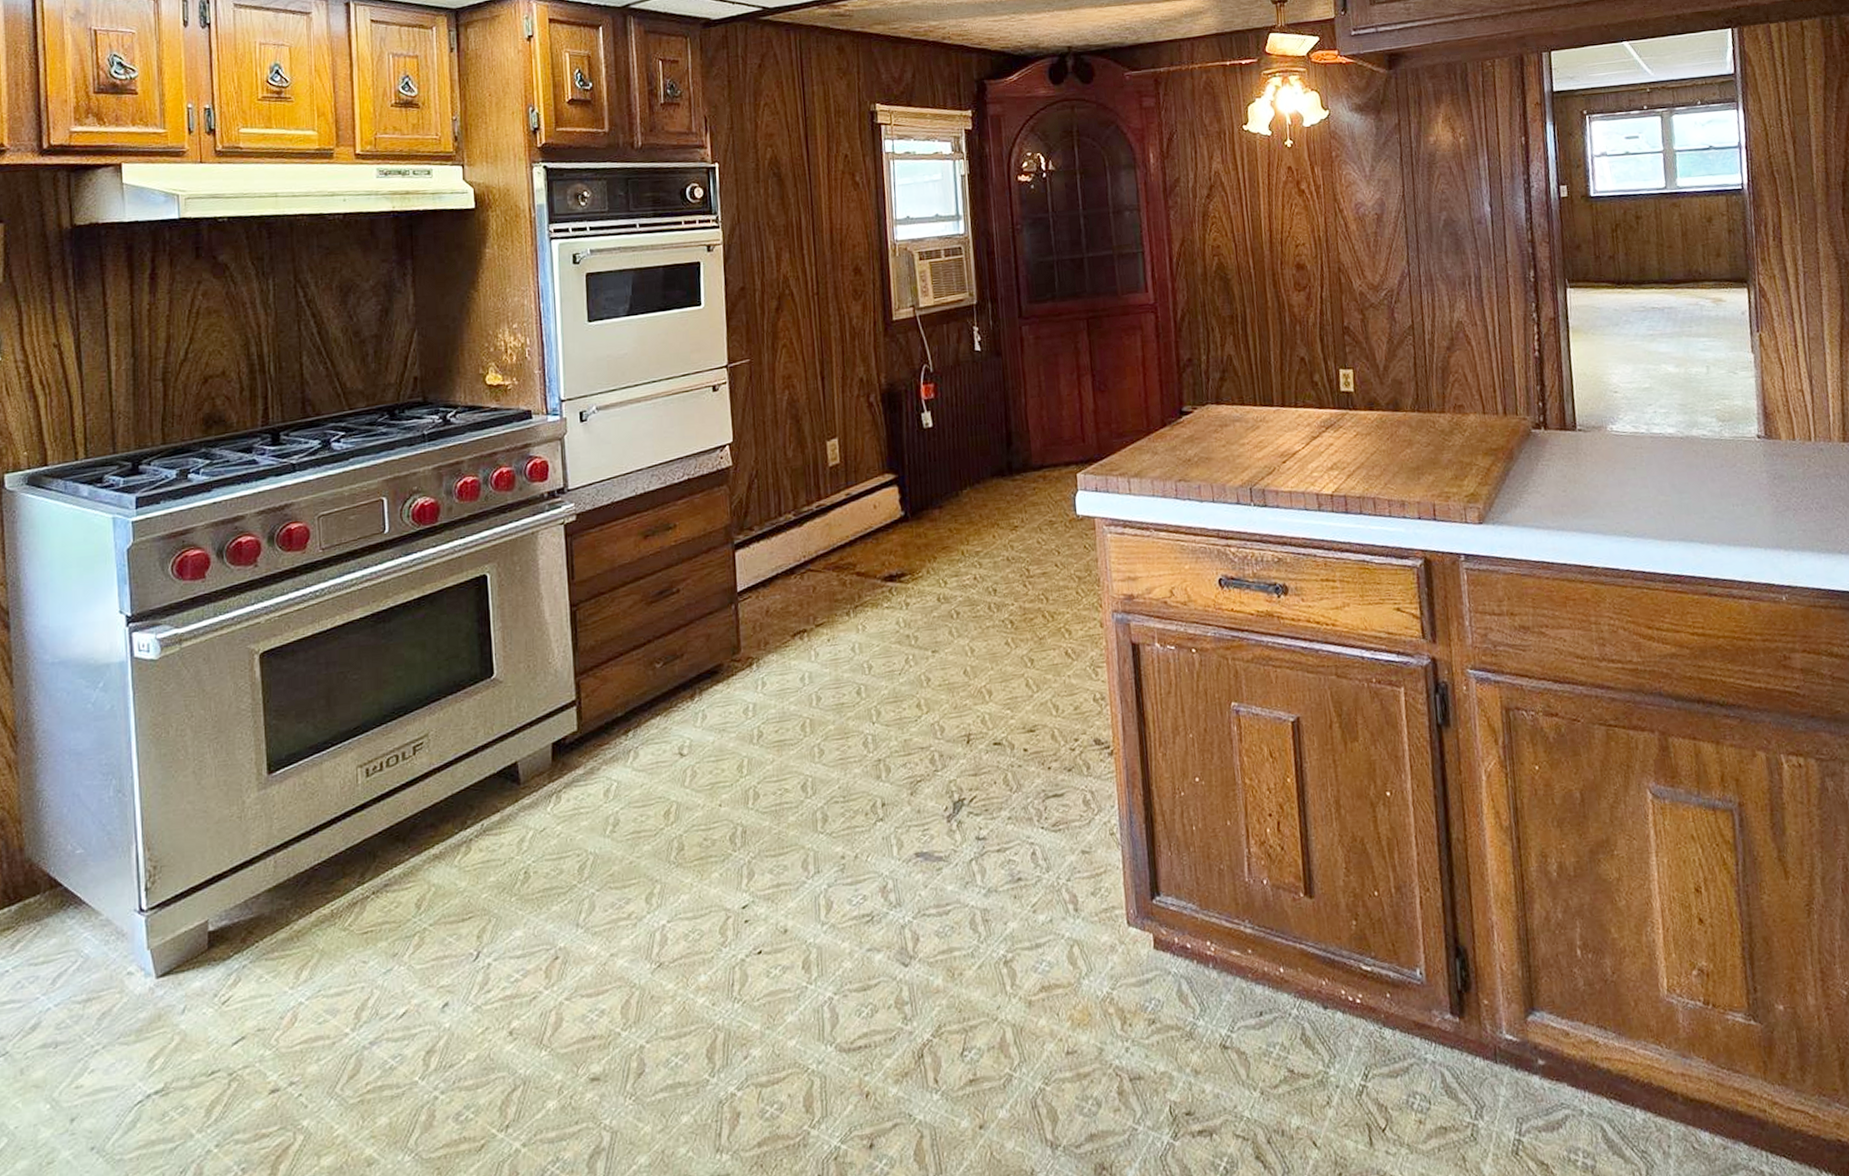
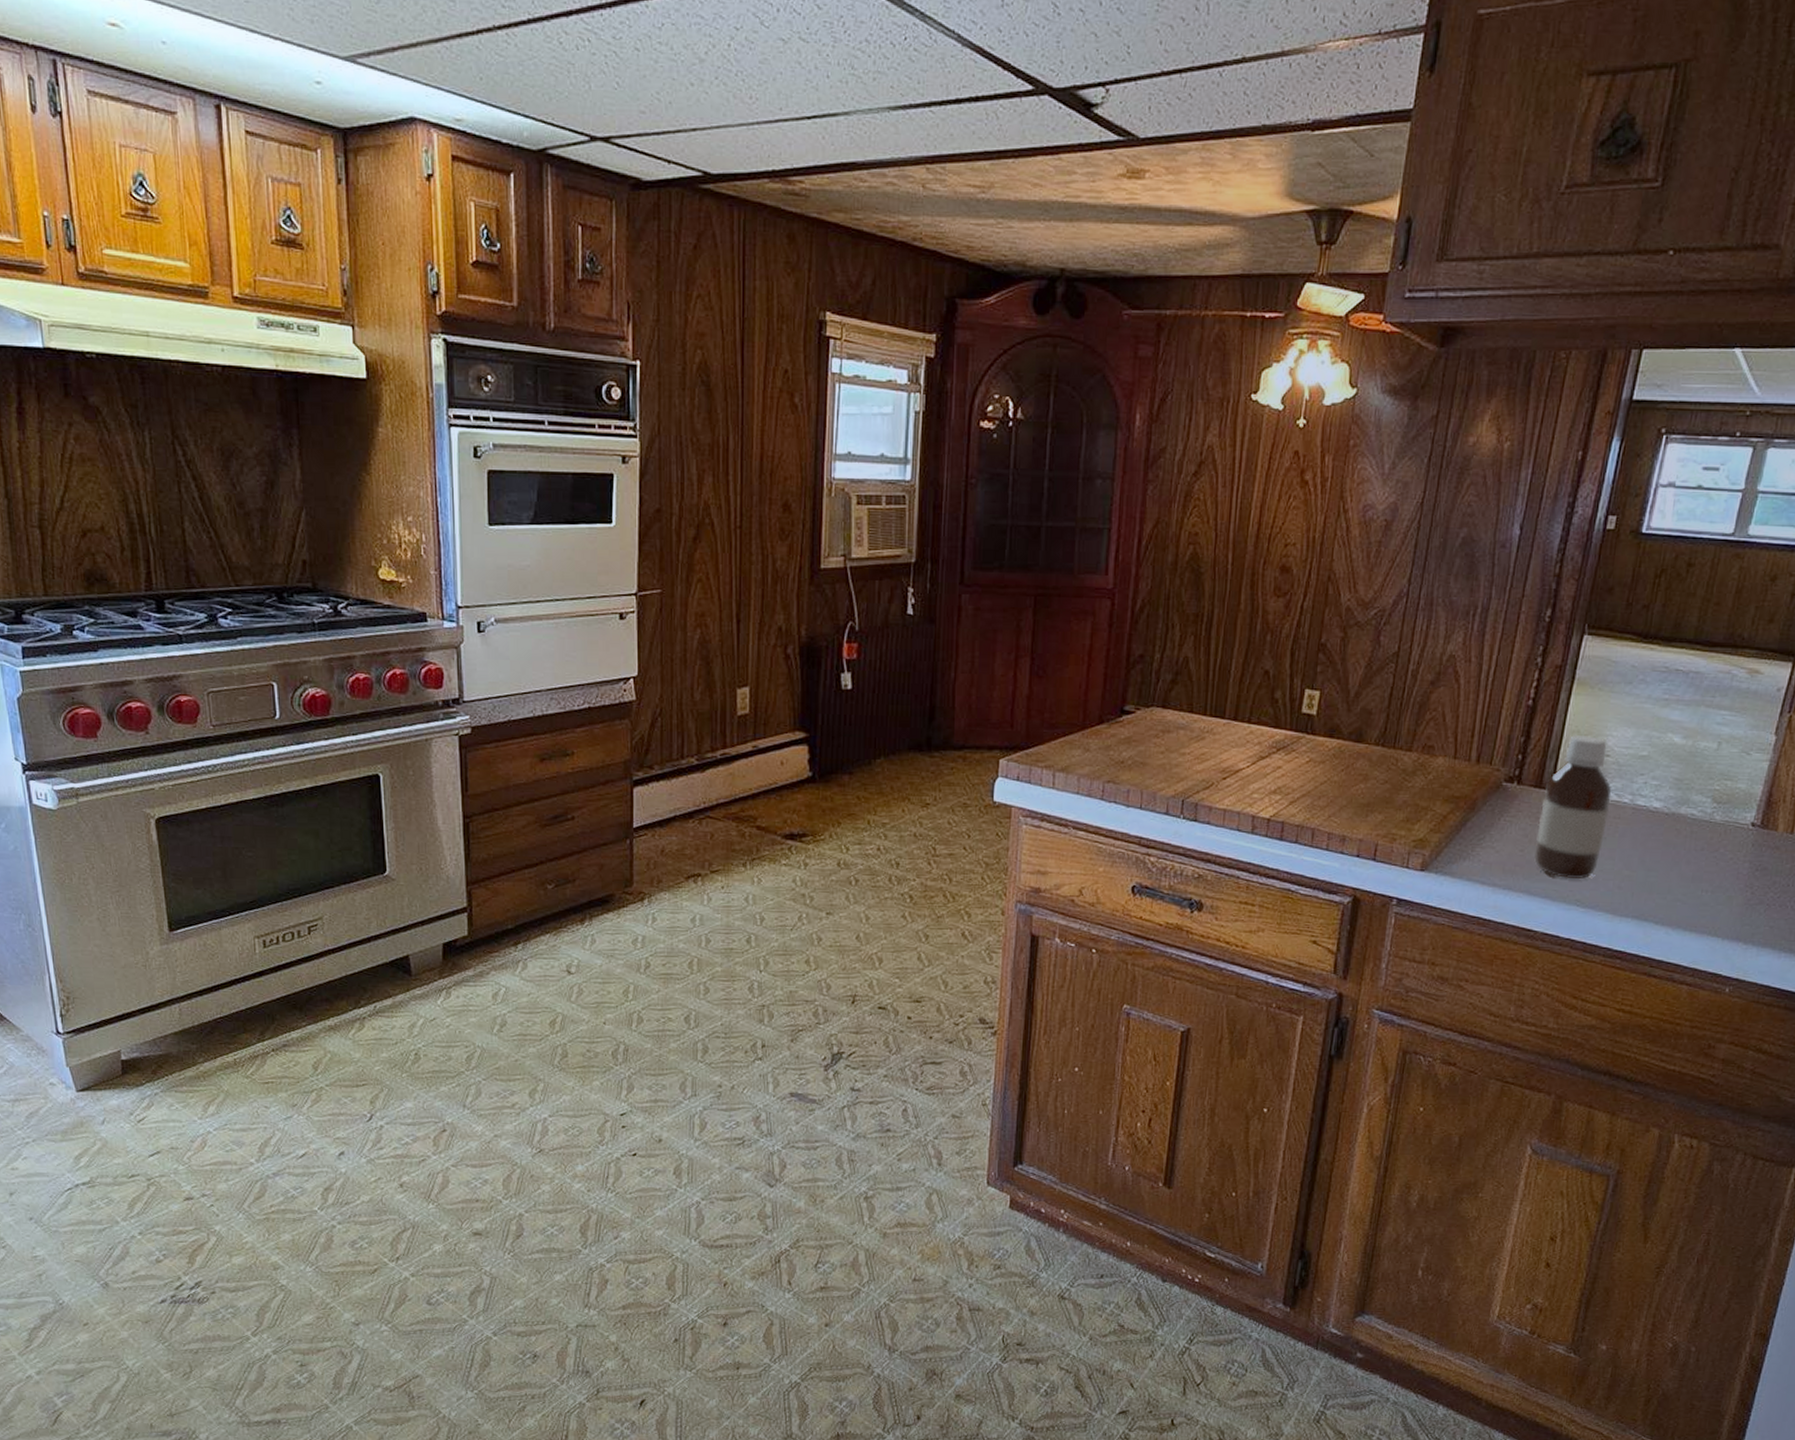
bottle: none [1570,376,1635,513] -> present [1533,734,1612,879]

